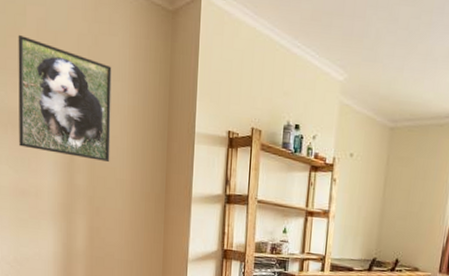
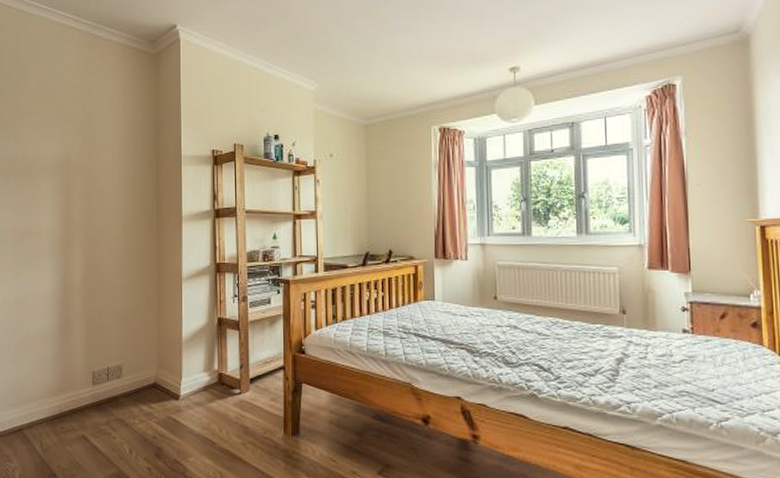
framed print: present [18,35,112,162] -> none [20,94,104,194]

